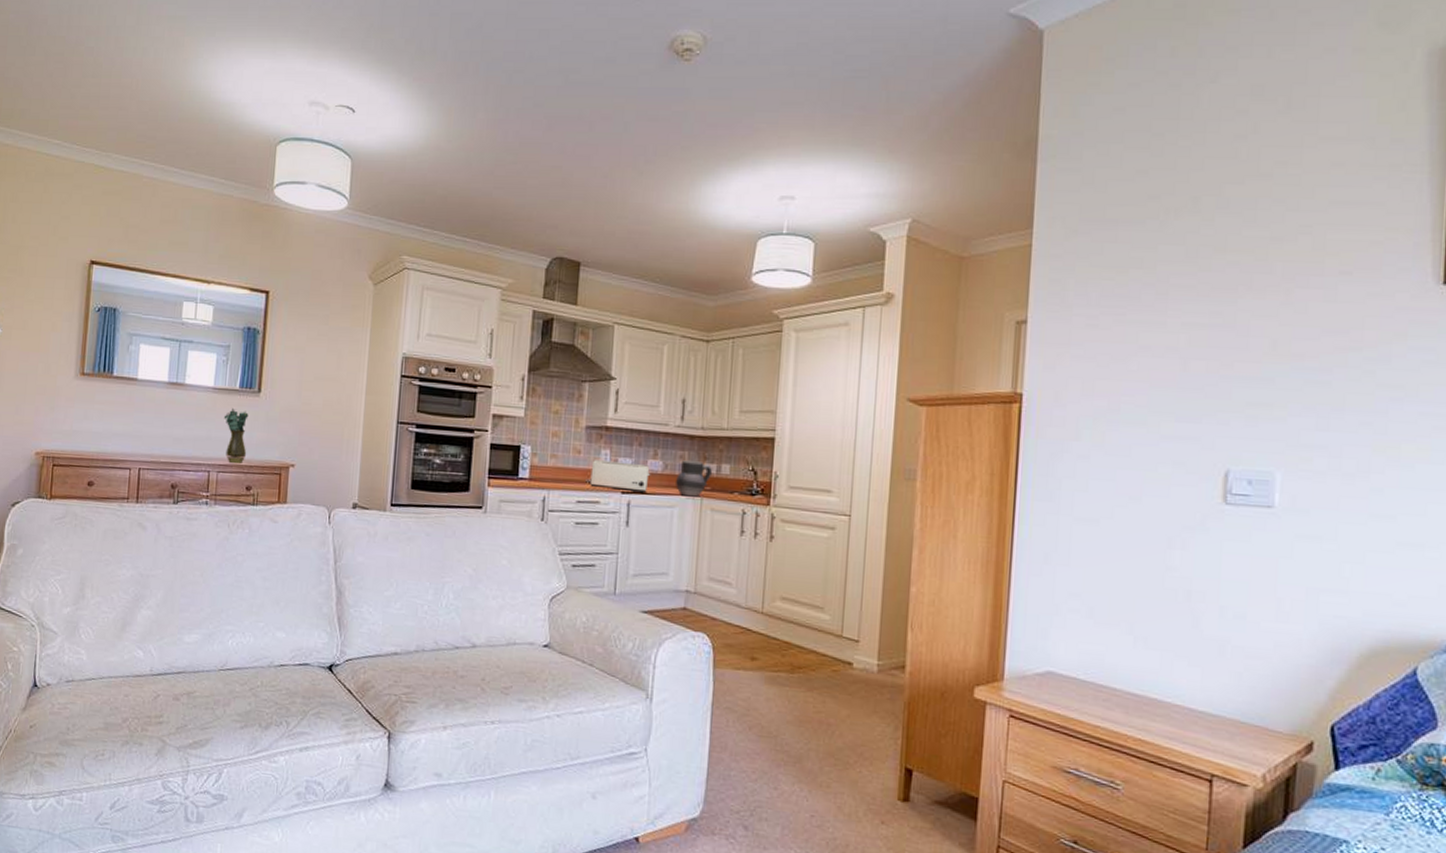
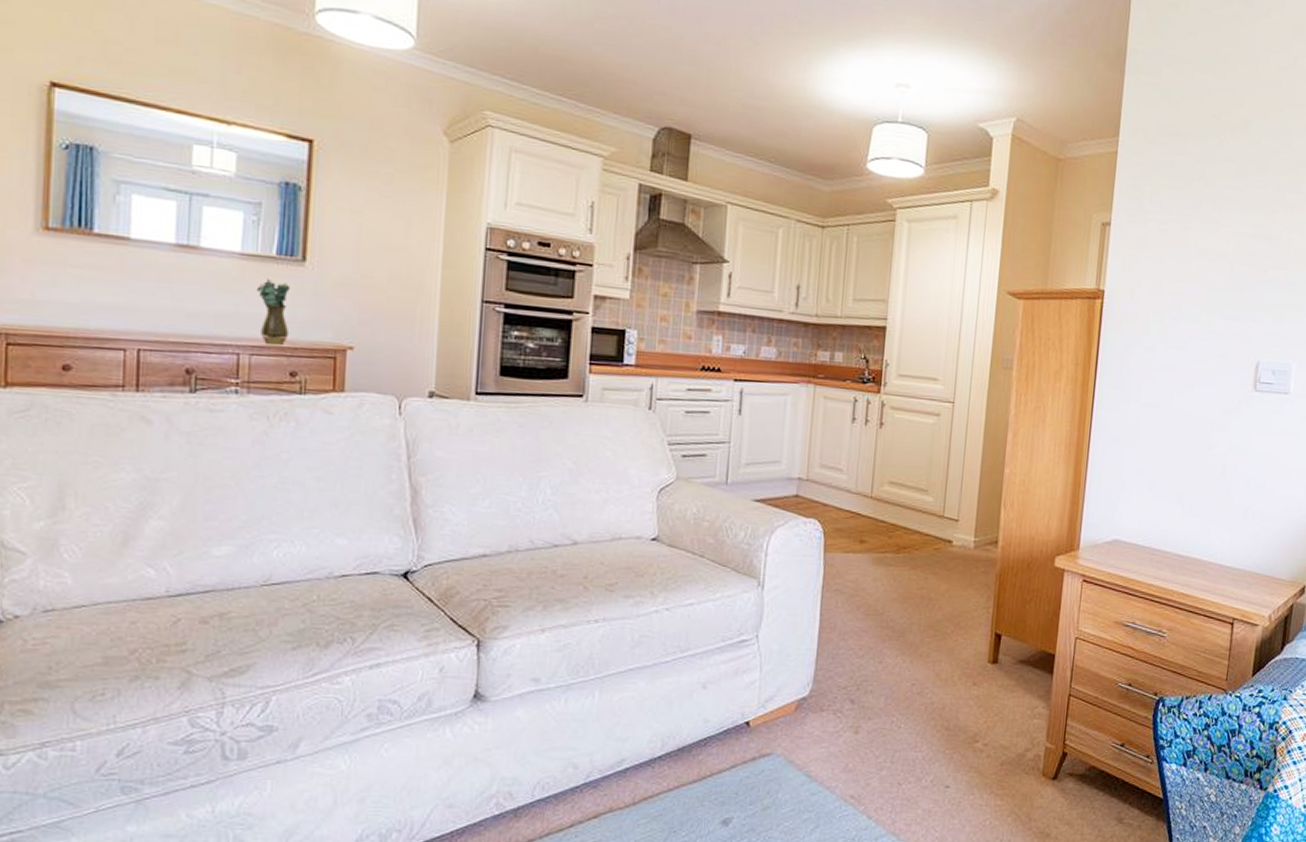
toaster: present [590,460,651,493] -> none [701,346,765,381]
ceramic jug: present [676,460,712,497] -> none [789,348,825,385]

